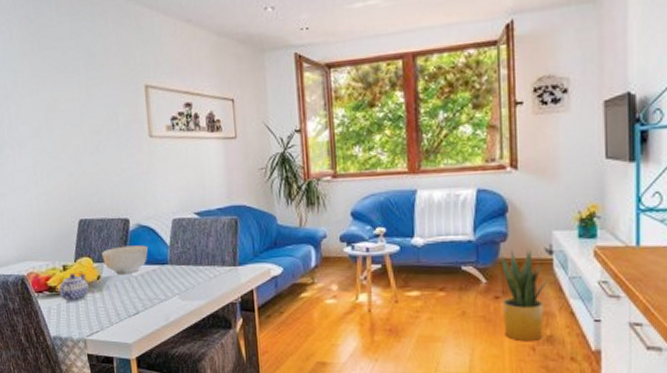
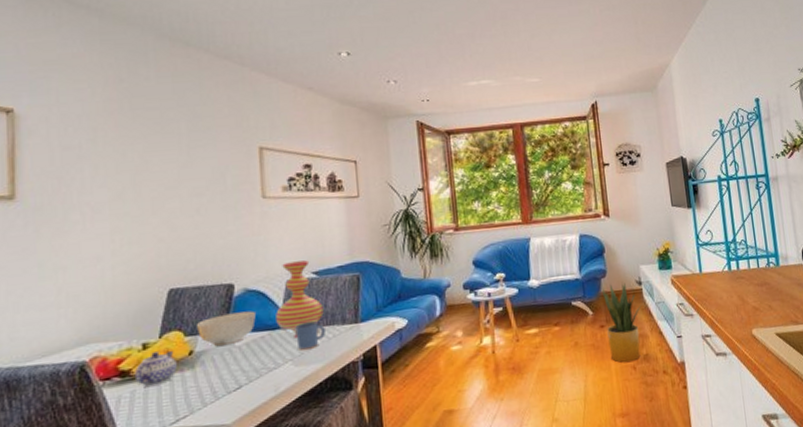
vase: none [164,201,205,274] -> present [275,260,324,338]
mug: none [181,260,207,286] -> present [295,321,325,350]

